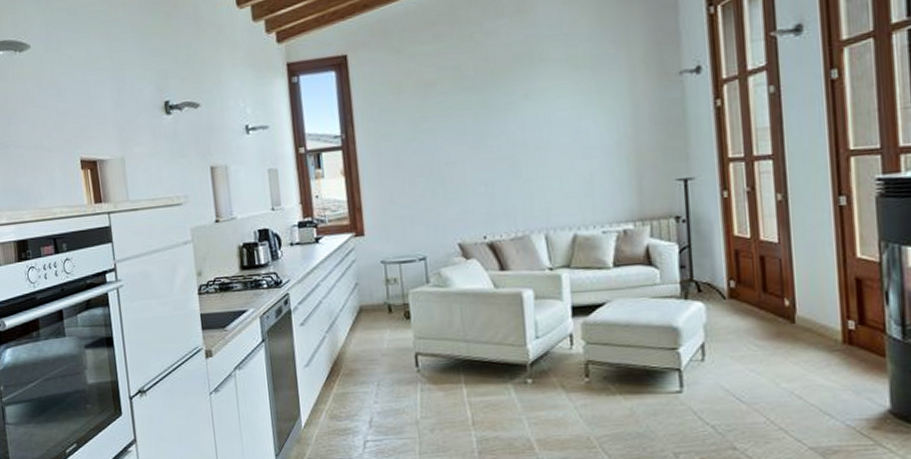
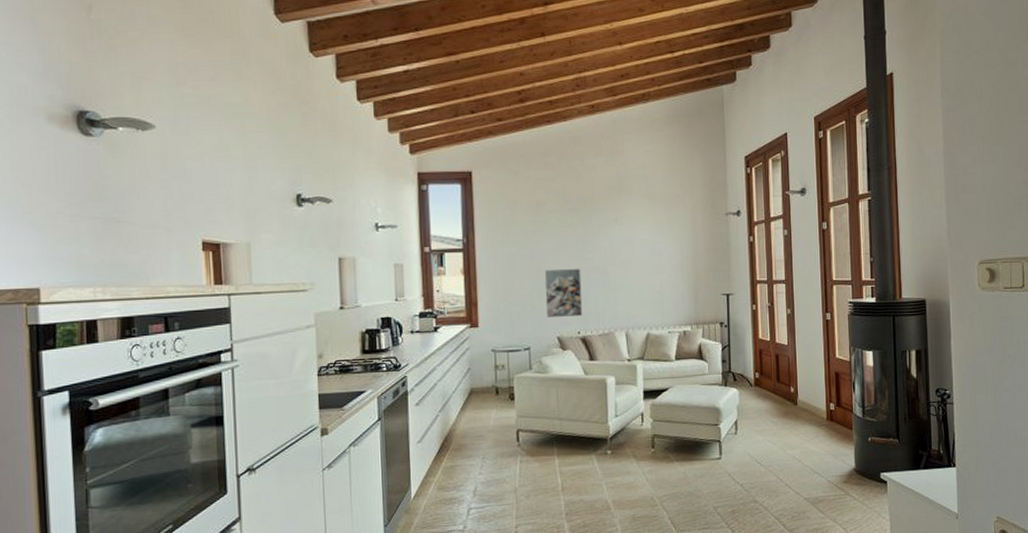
wall art: none [438,160,489,221] -> present [544,268,583,317]

